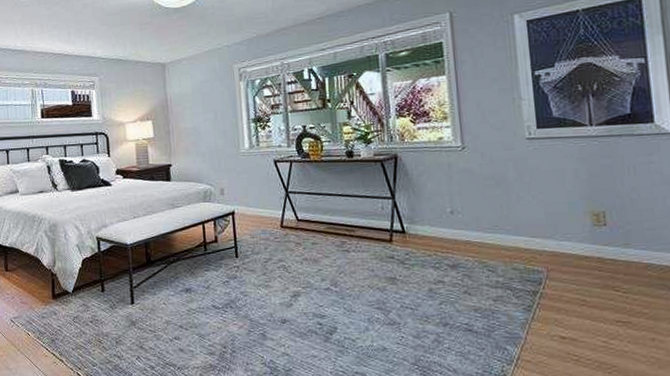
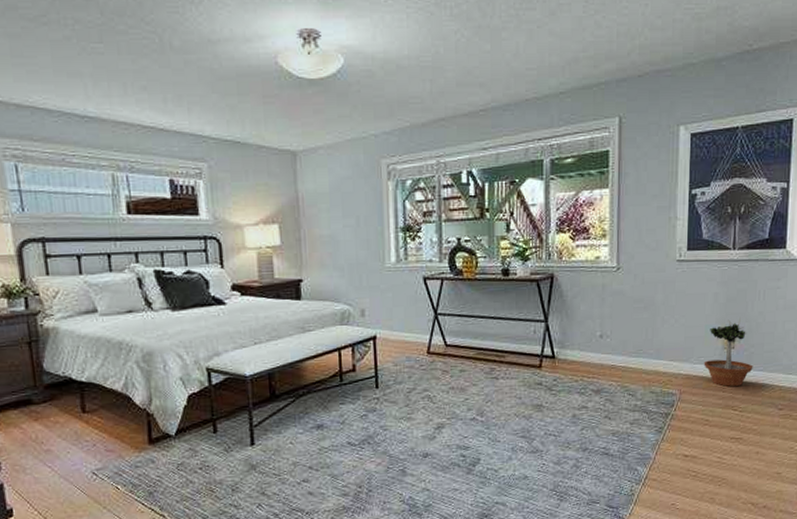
potted tree: none [571,194,633,265] -> present [703,318,753,386]

